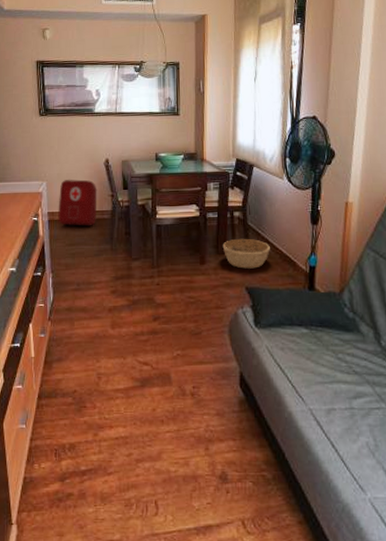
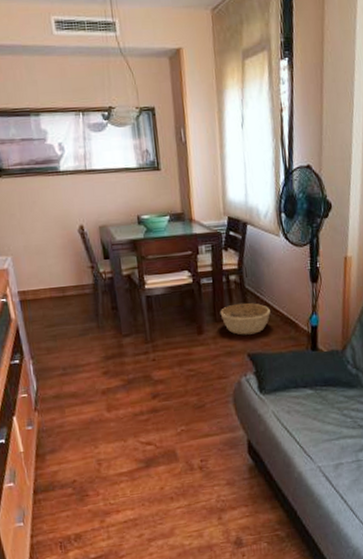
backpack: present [58,179,97,226] -> none [28,251,77,305]

